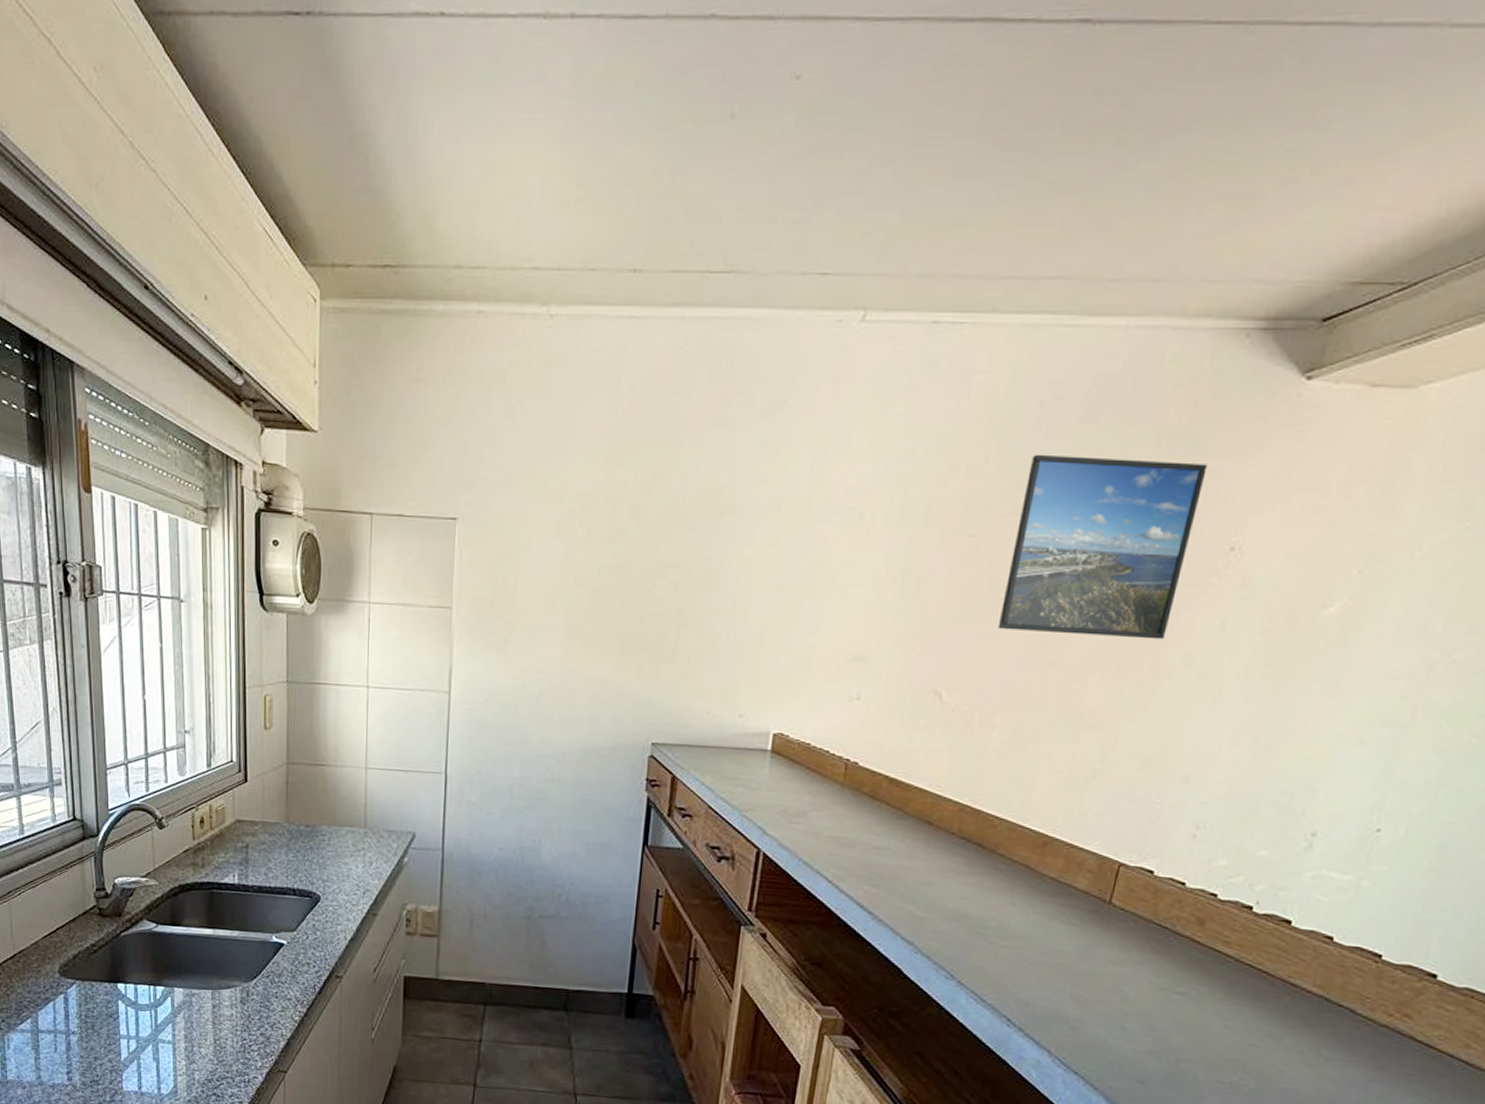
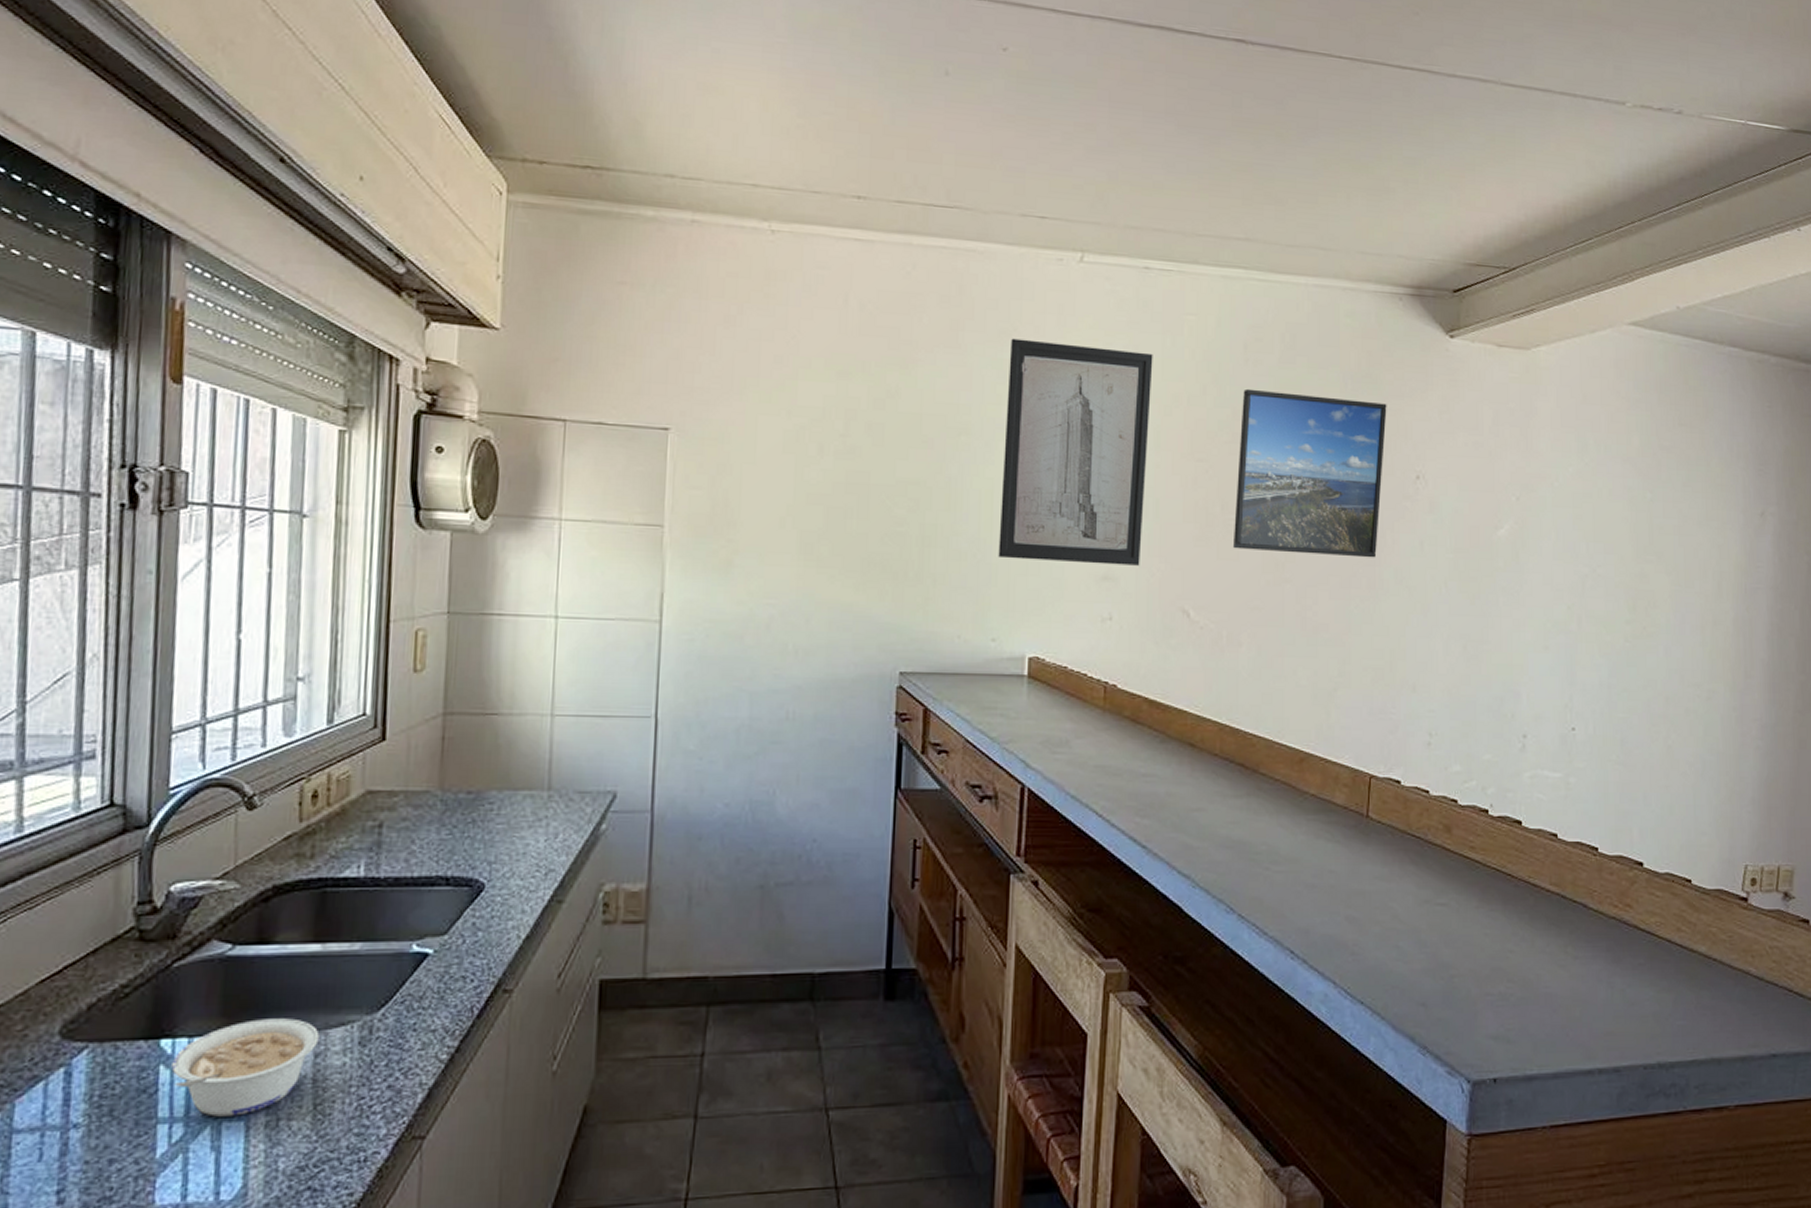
legume: none [126,977,215,1040] -> present [171,1018,320,1117]
wall art: none [751,412,933,646] -> present [998,338,1153,566]

